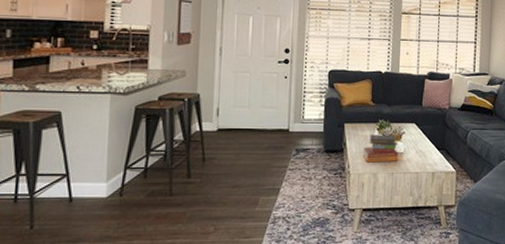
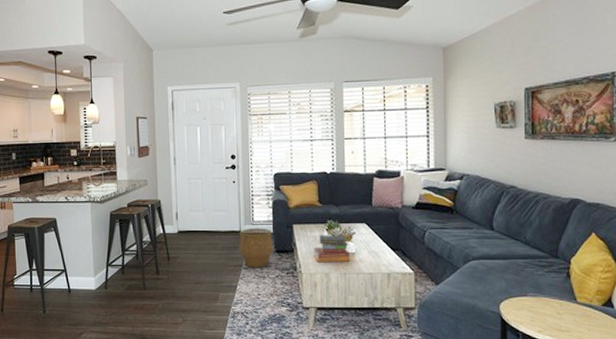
basket: none [286,126,323,169] -> present [239,228,273,268]

